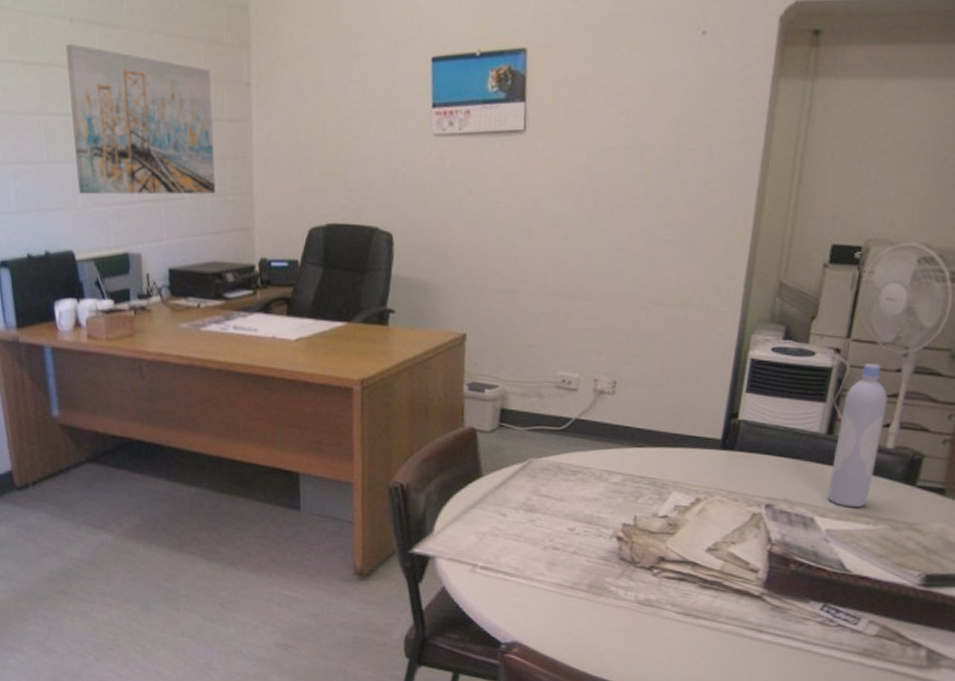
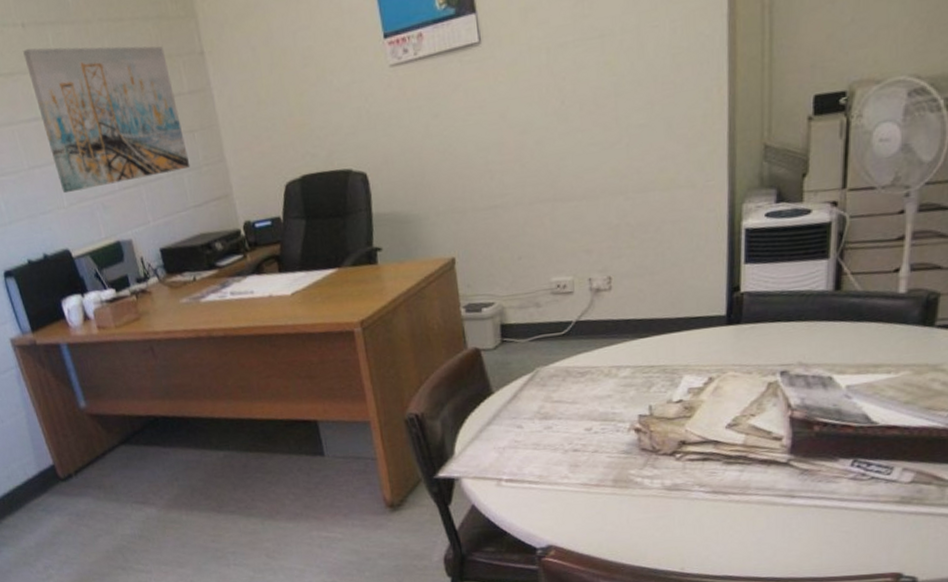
bottle: present [827,363,888,508] -> none [843,209,894,360]

